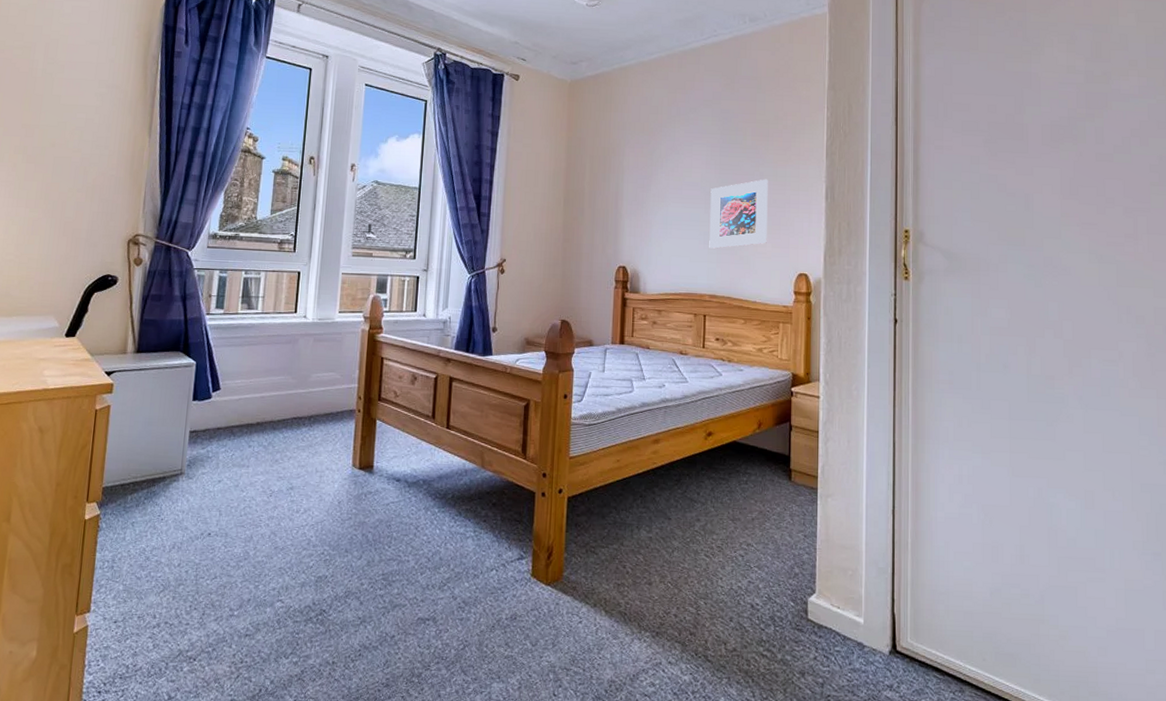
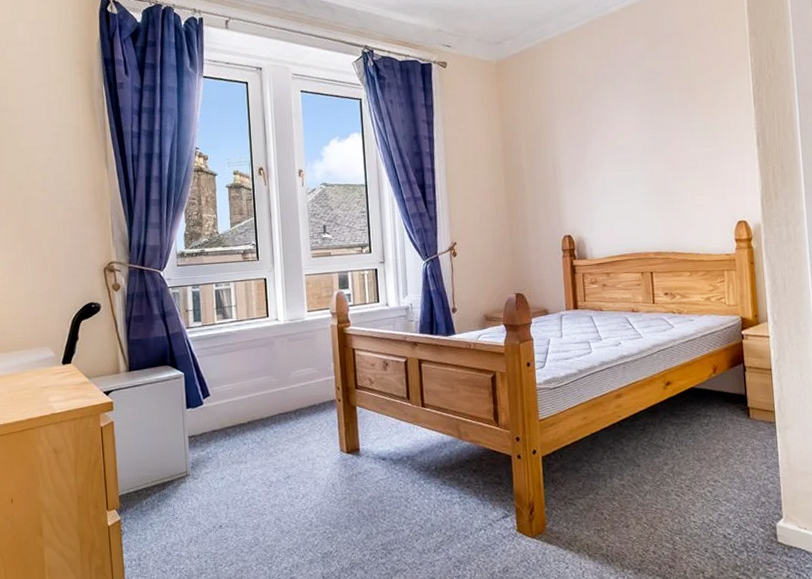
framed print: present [709,179,768,249] -> none [644,133,704,208]

